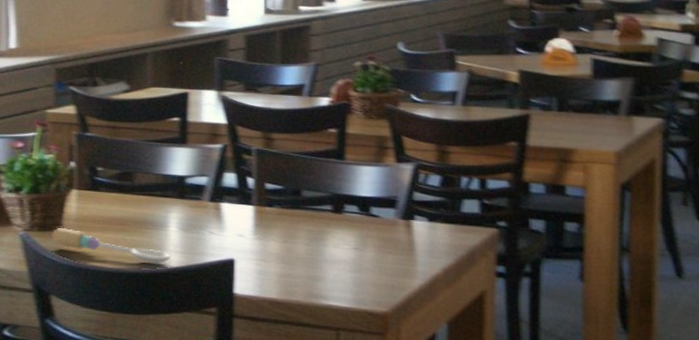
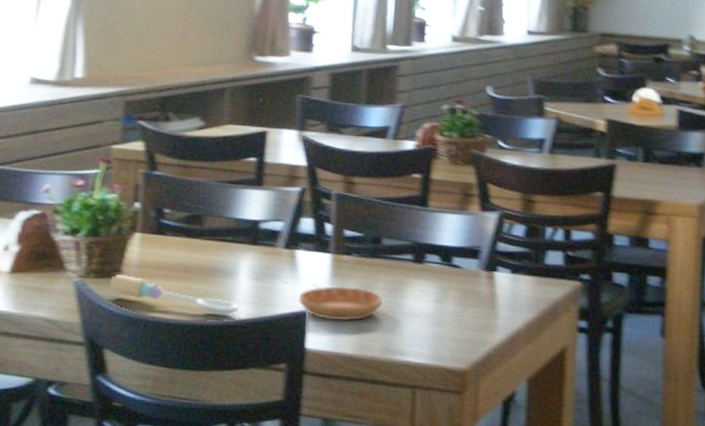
saucer: none [226,236,305,268] -> present [299,286,383,321]

